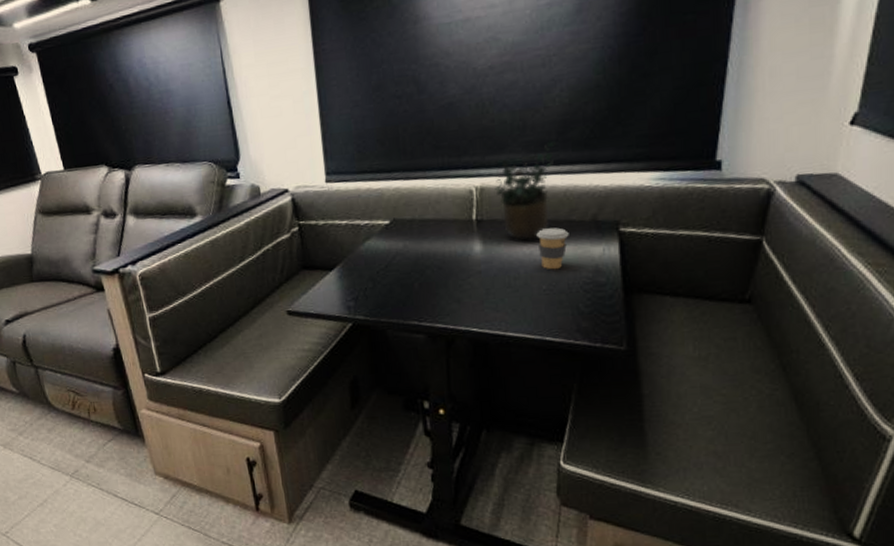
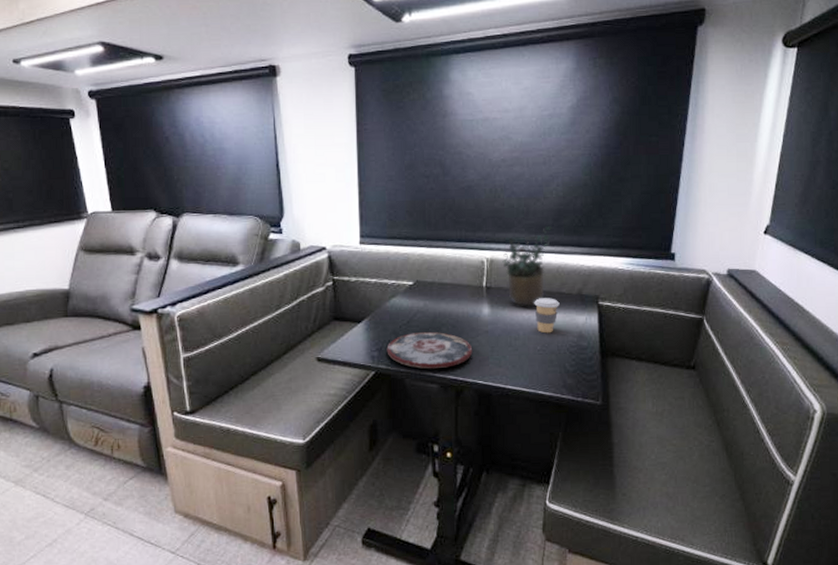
plate: none [363,275,464,318] -> present [386,331,473,369]

